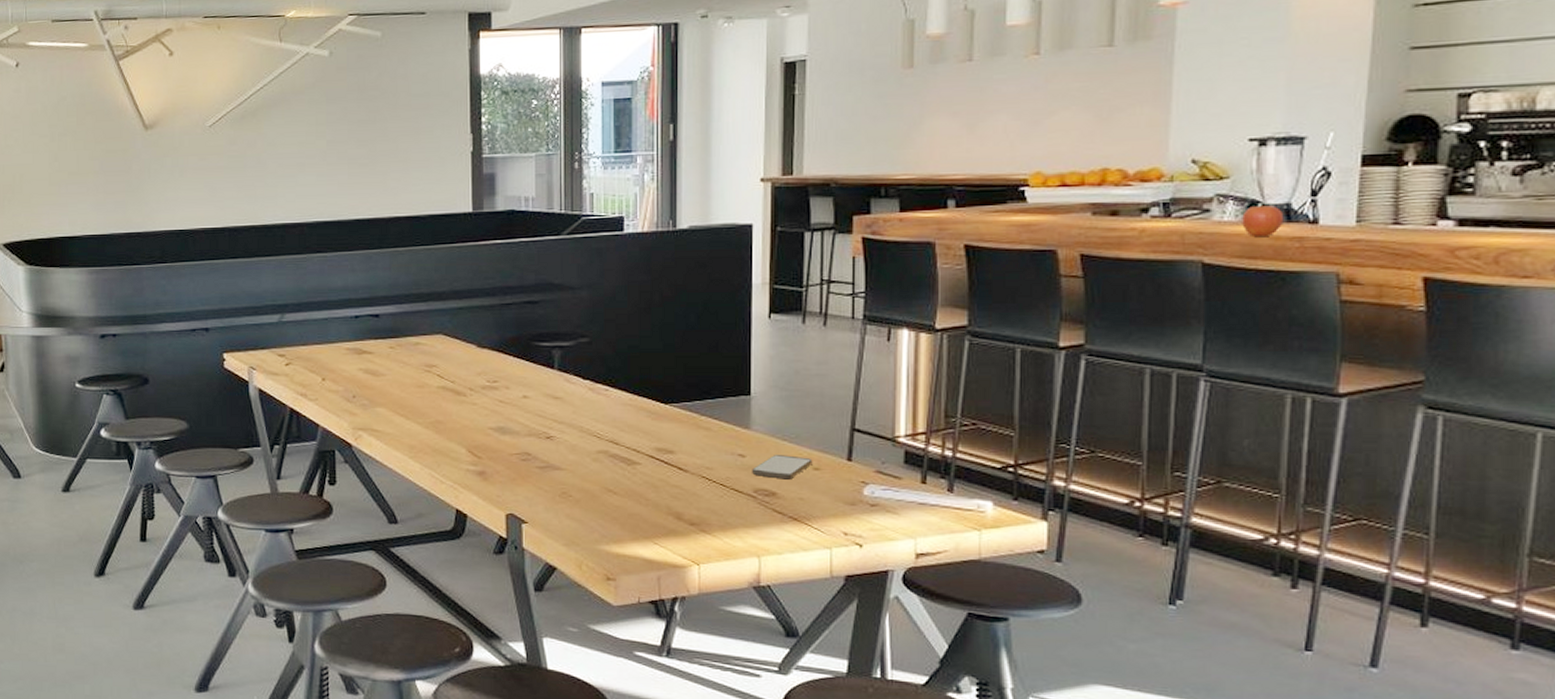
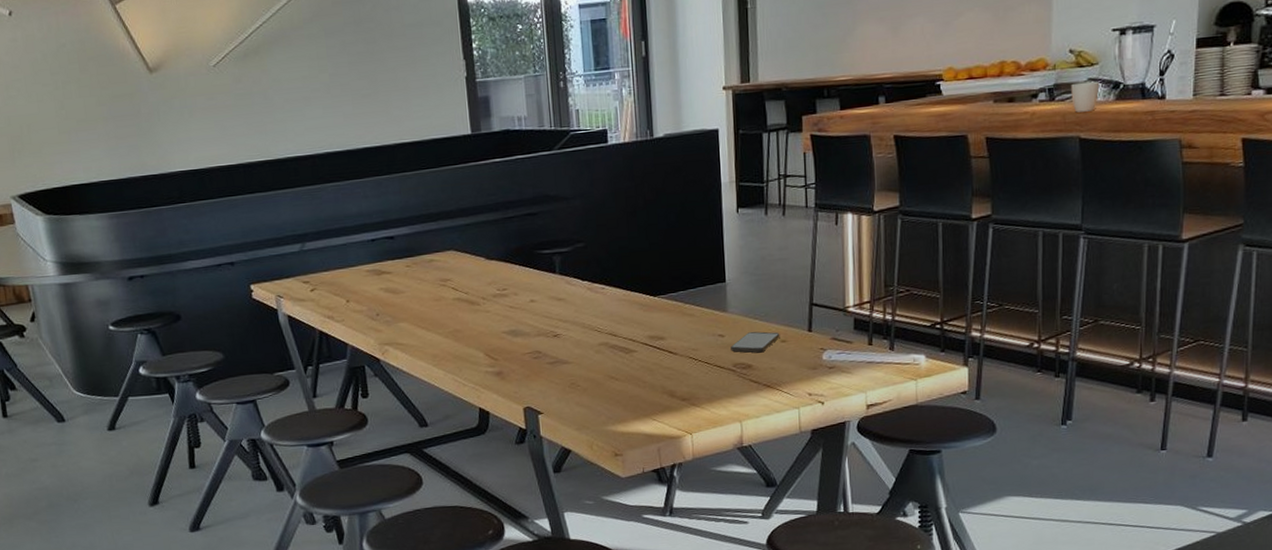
cup: none [1193,197,1231,233] -> present [1071,81,1100,113]
fruit: present [1242,204,1284,236] -> none [1108,85,1140,113]

